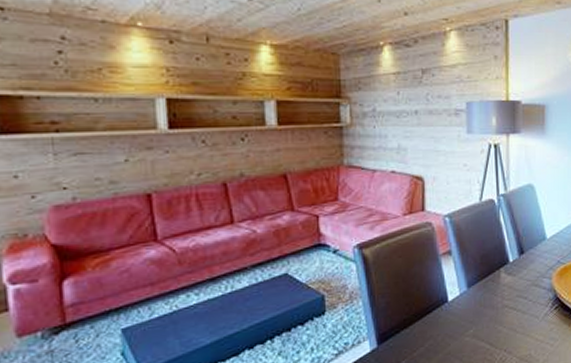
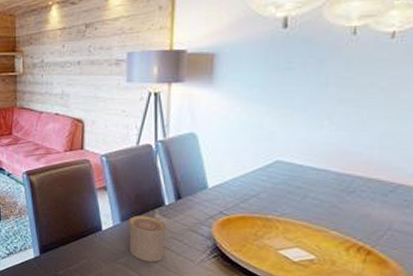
cup: none [475,276,512,328] -> present [128,215,166,262]

